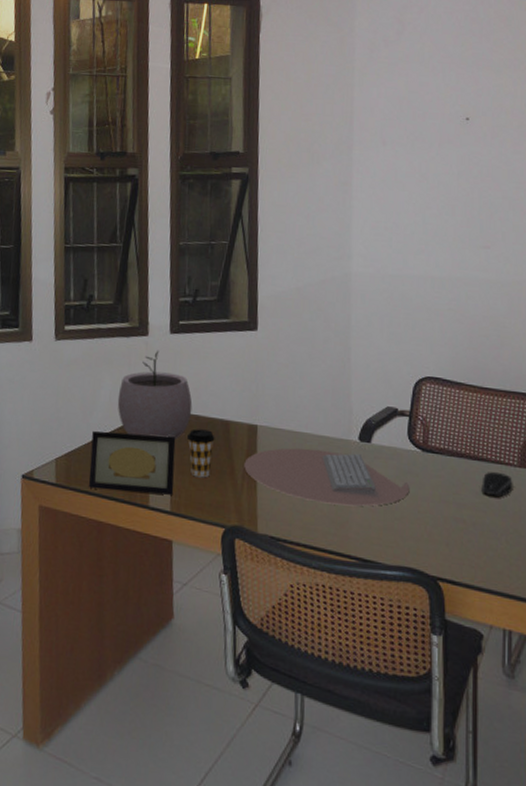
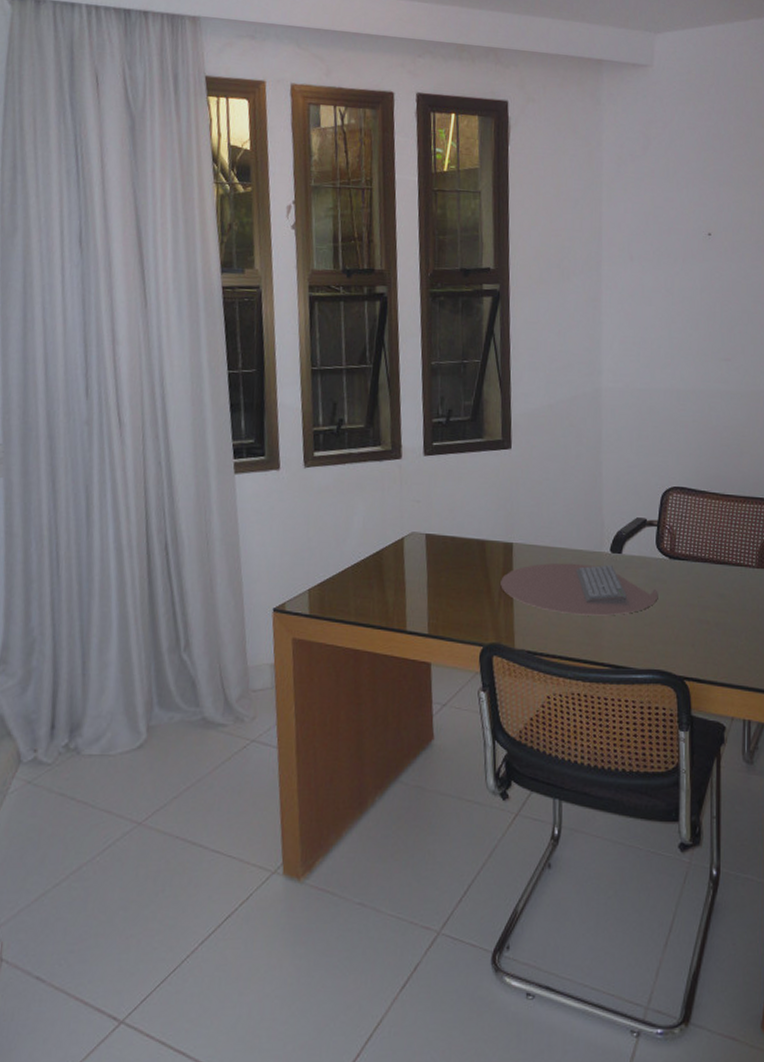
picture frame: present [88,431,176,495] -> none [343,558,432,618]
plant pot: present [117,350,193,440] -> none [371,472,448,562]
coffee cup: present [187,429,215,478] -> none [444,550,471,599]
computer mouse: present [481,471,513,498] -> none [723,573,752,598]

